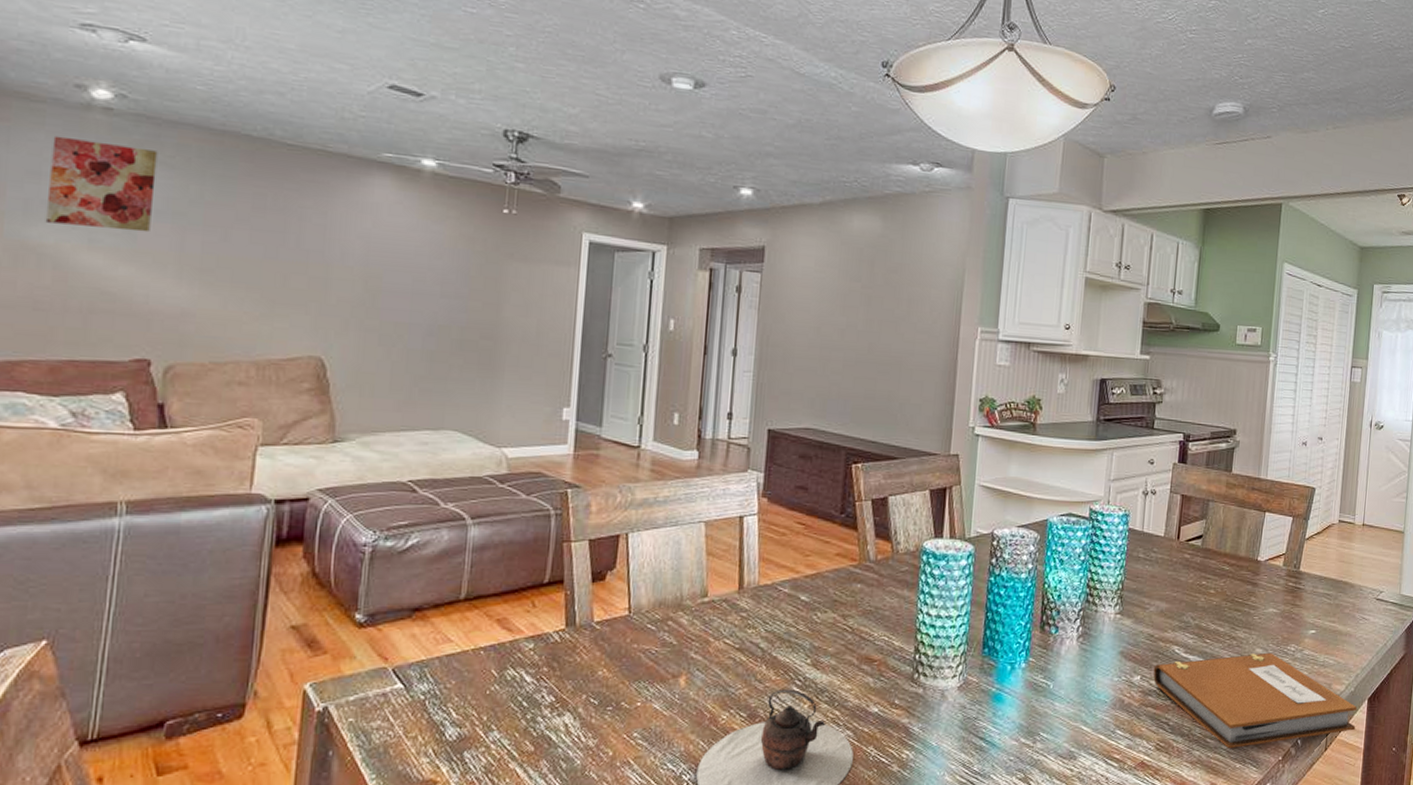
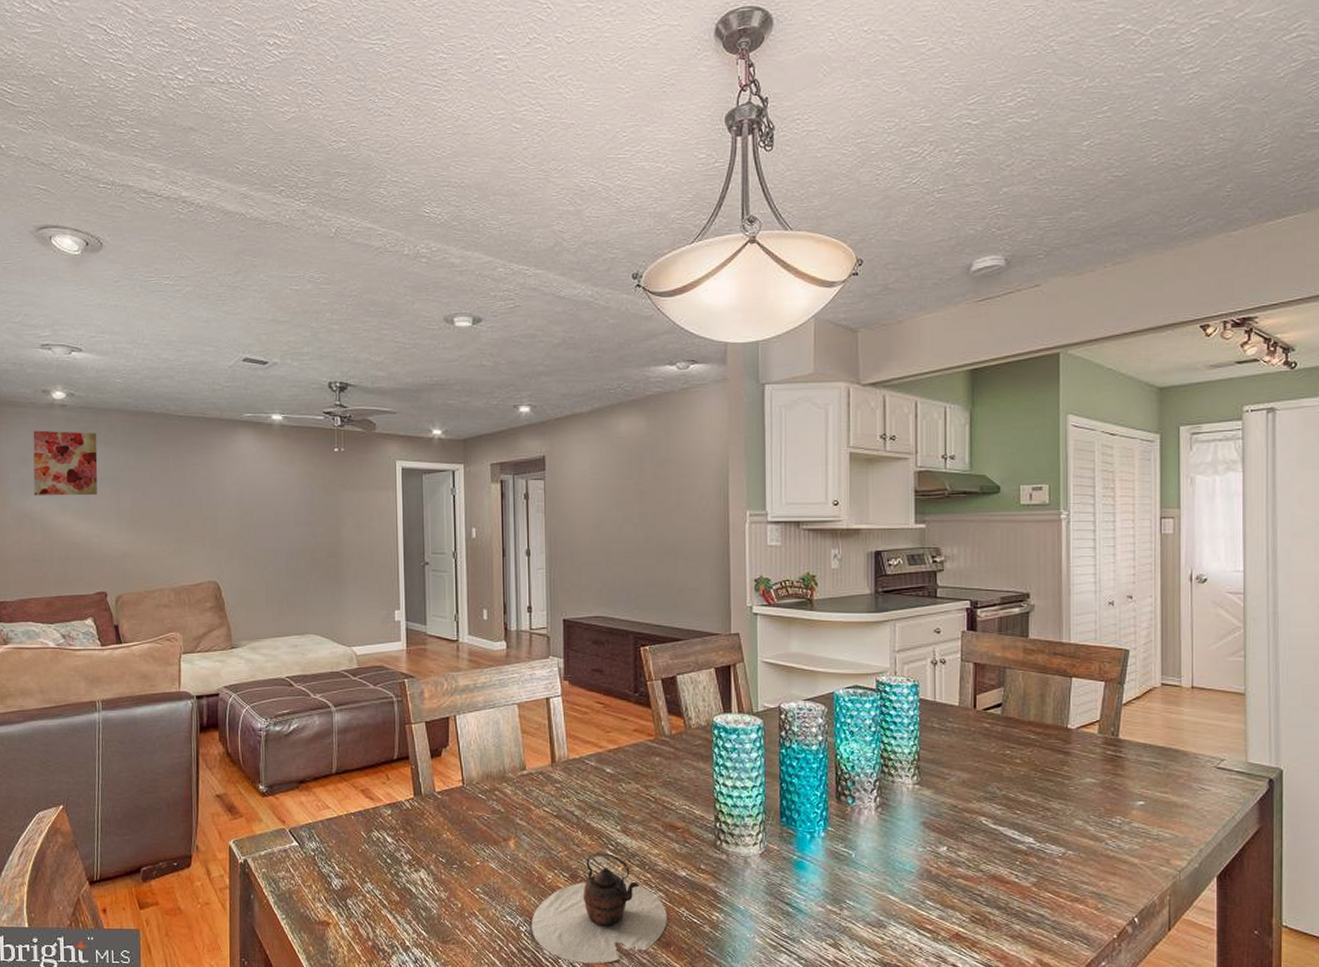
notebook: present [1153,652,1357,748] -> none [960,824,1205,923]

